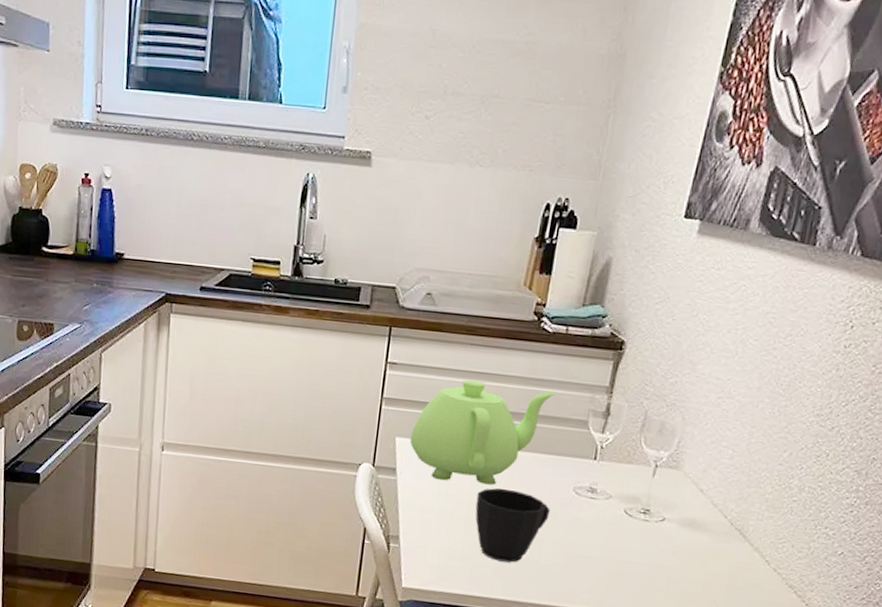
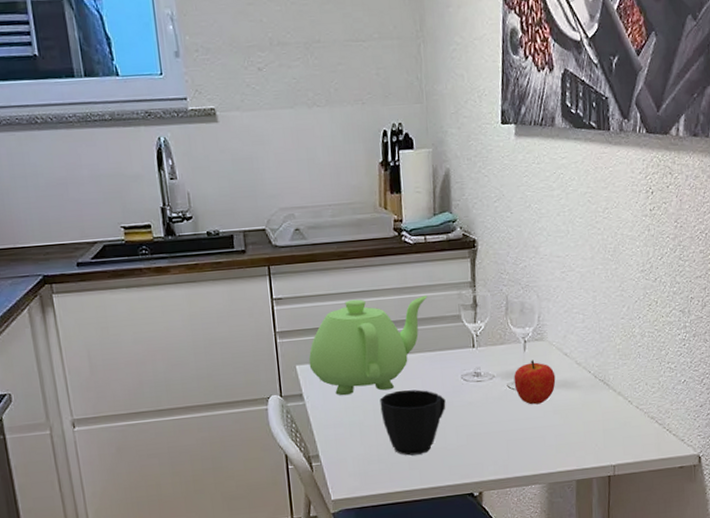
fruit: none [632,488,684,540] -> present [514,360,556,405]

